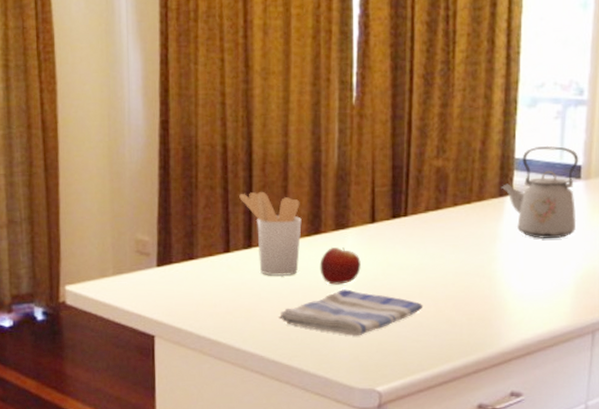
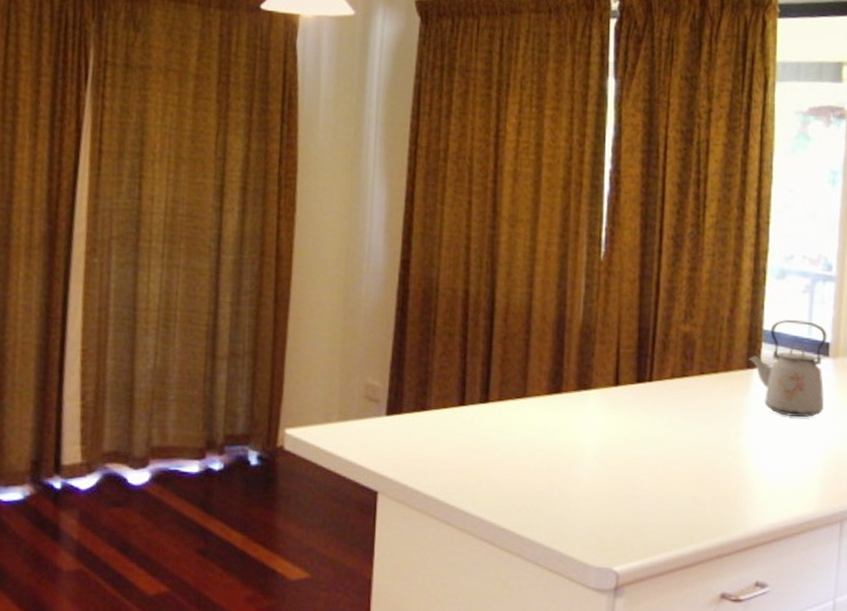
utensil holder: present [239,191,302,276] -> none [479,342,543,436]
dish towel: present [278,289,423,337] -> none [512,455,666,508]
fruit: present [319,247,361,285] -> none [559,409,602,450]

